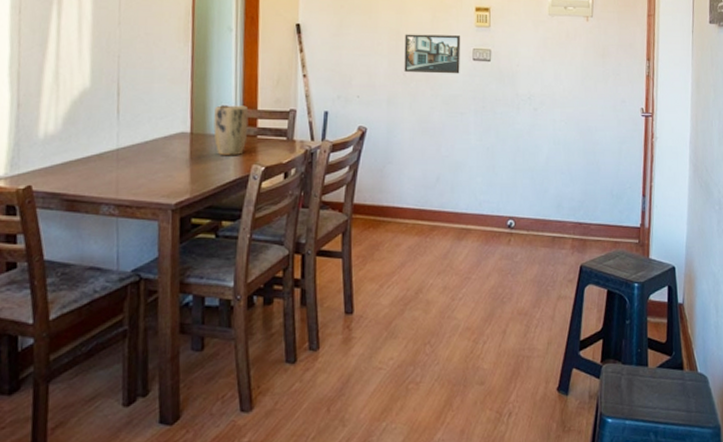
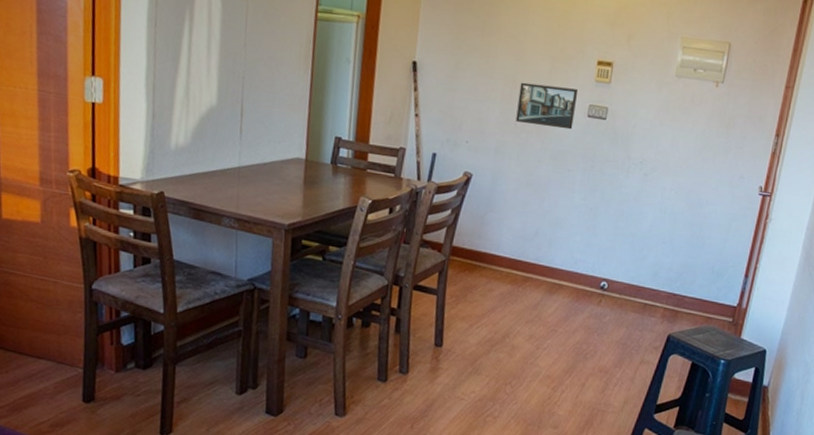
plant pot: present [213,105,249,156] -> none [326,136,360,187]

